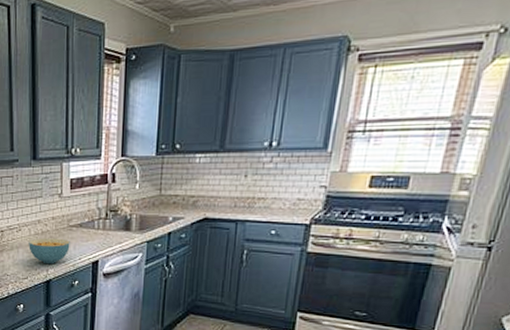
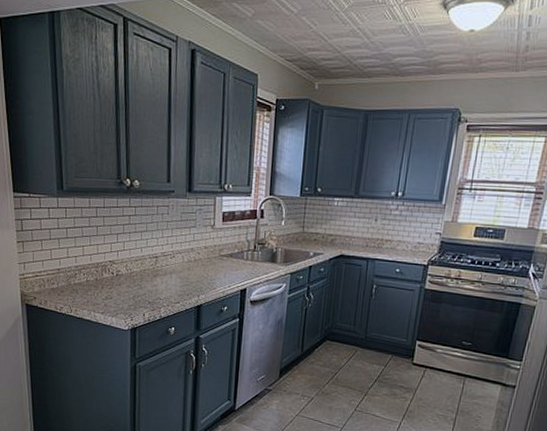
cereal bowl: present [29,238,70,265] -> none [181,265,221,291]

